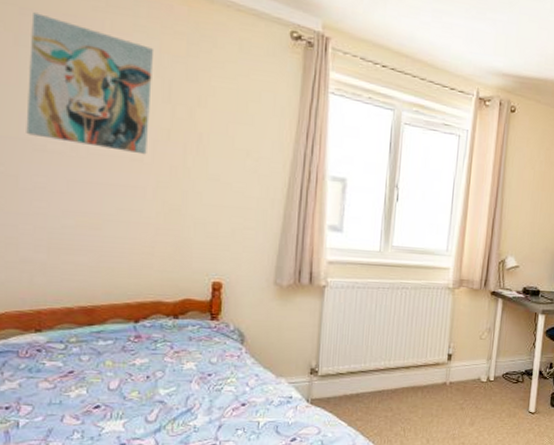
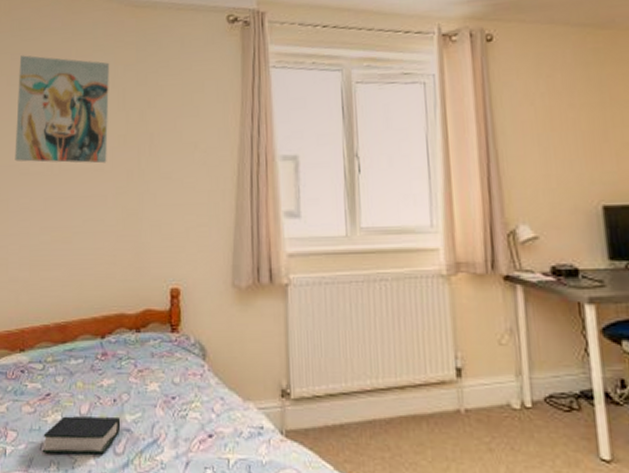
book: none [63,390,154,424] -> present [42,416,121,455]

